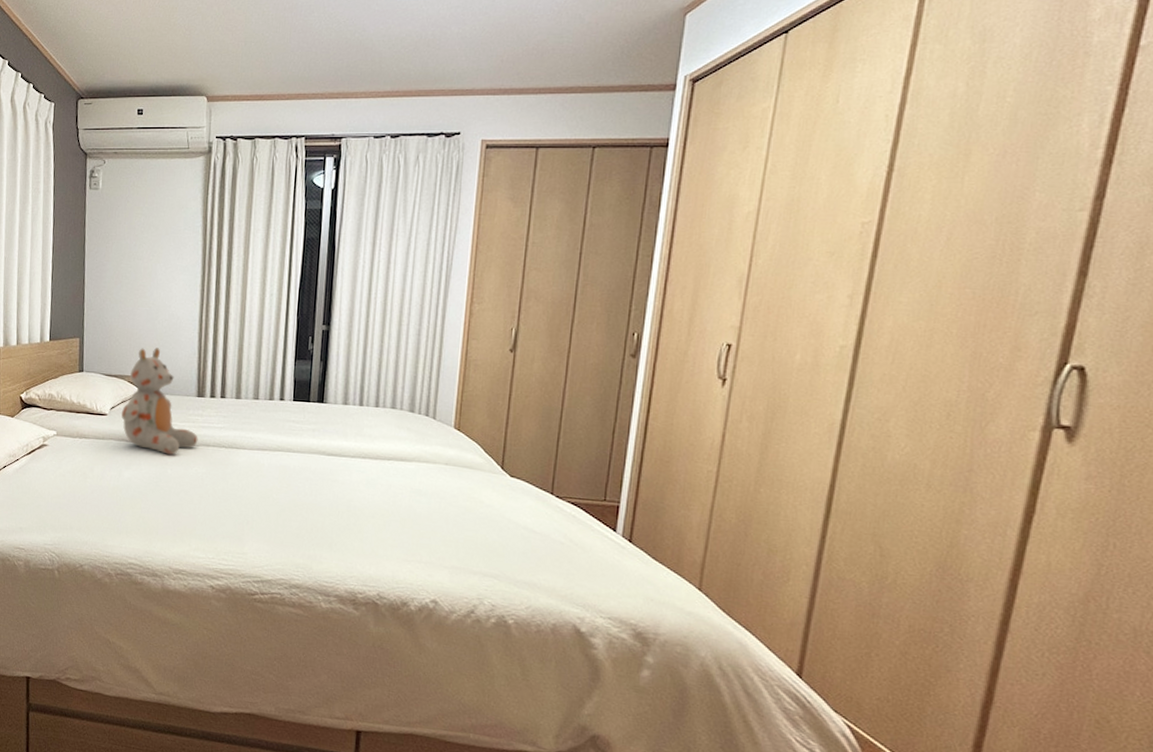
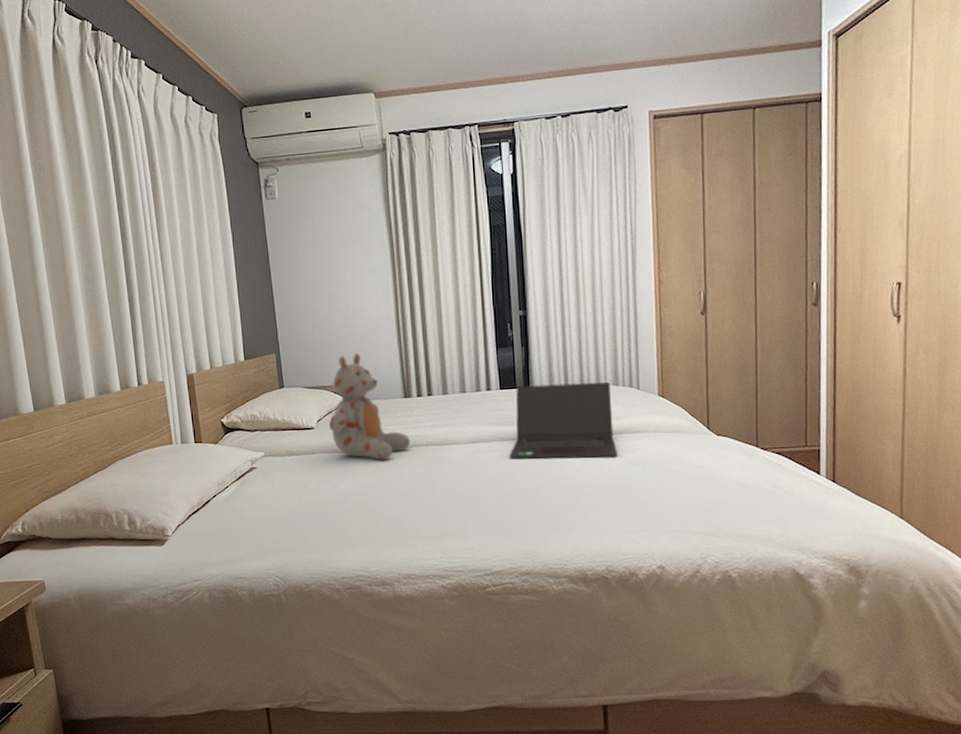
laptop: none [294,400,406,485] -> present [509,381,617,459]

